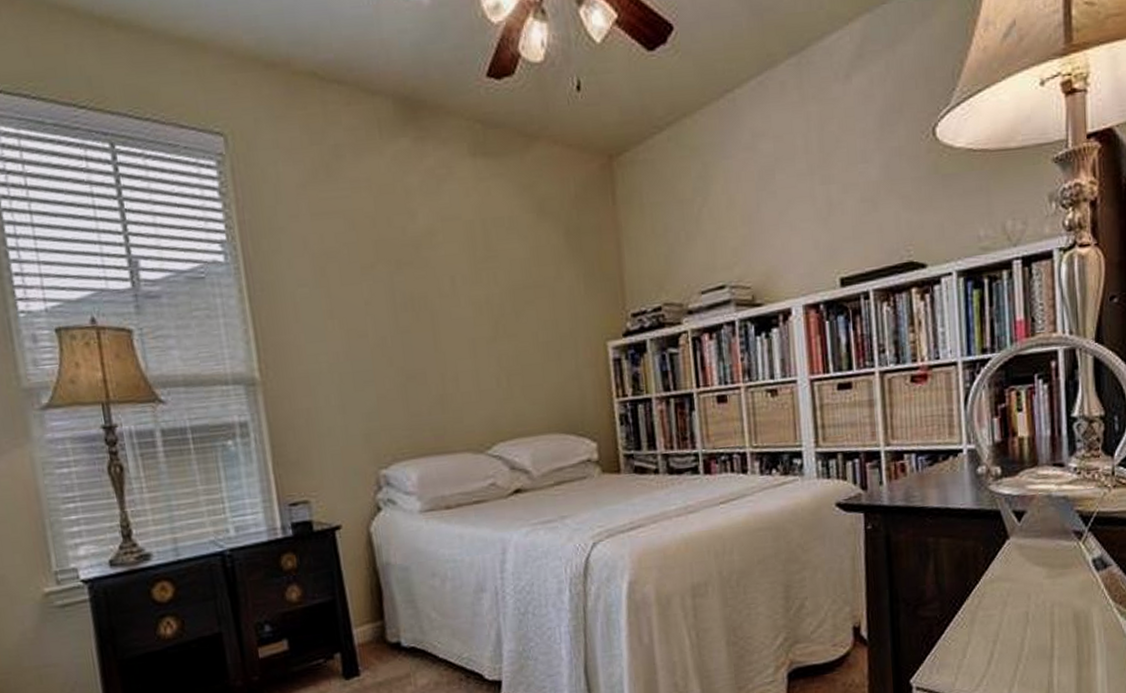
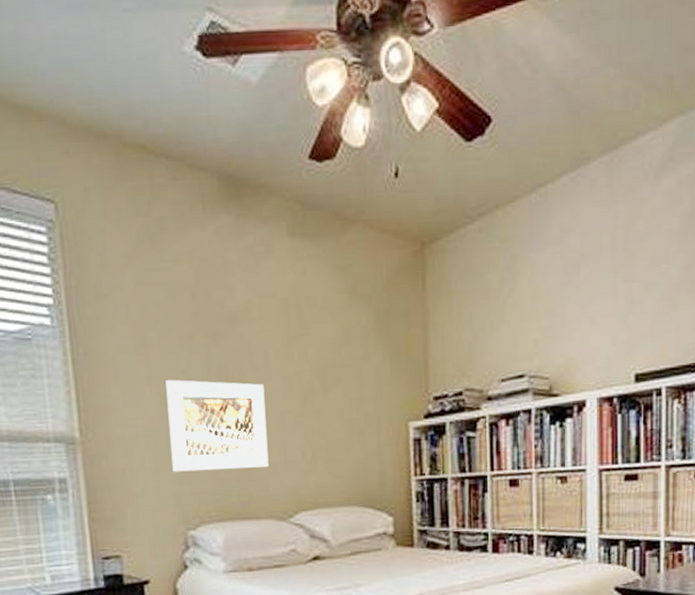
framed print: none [348,310,462,409] -> present [165,379,269,472]

